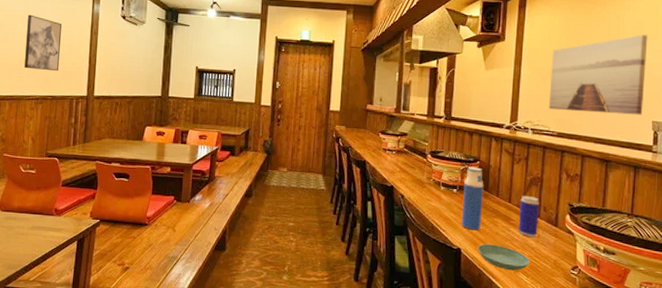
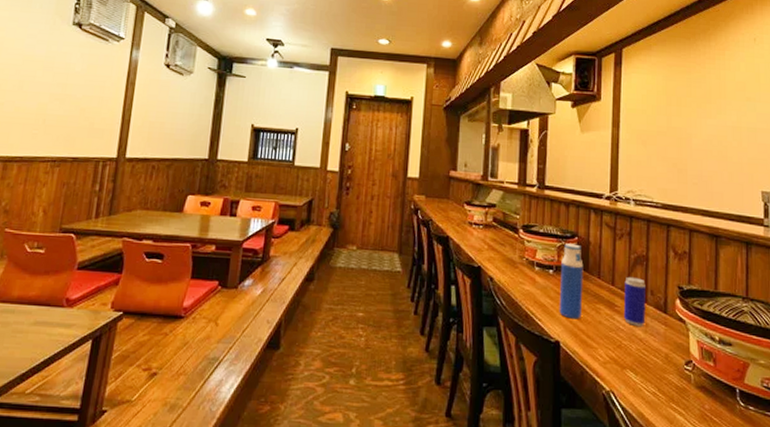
wall art: present [24,14,63,72] -> none [41,60,92,128]
saucer: present [477,244,530,271] -> none [578,335,639,368]
wall art: present [548,35,648,115] -> none [650,96,751,185]

